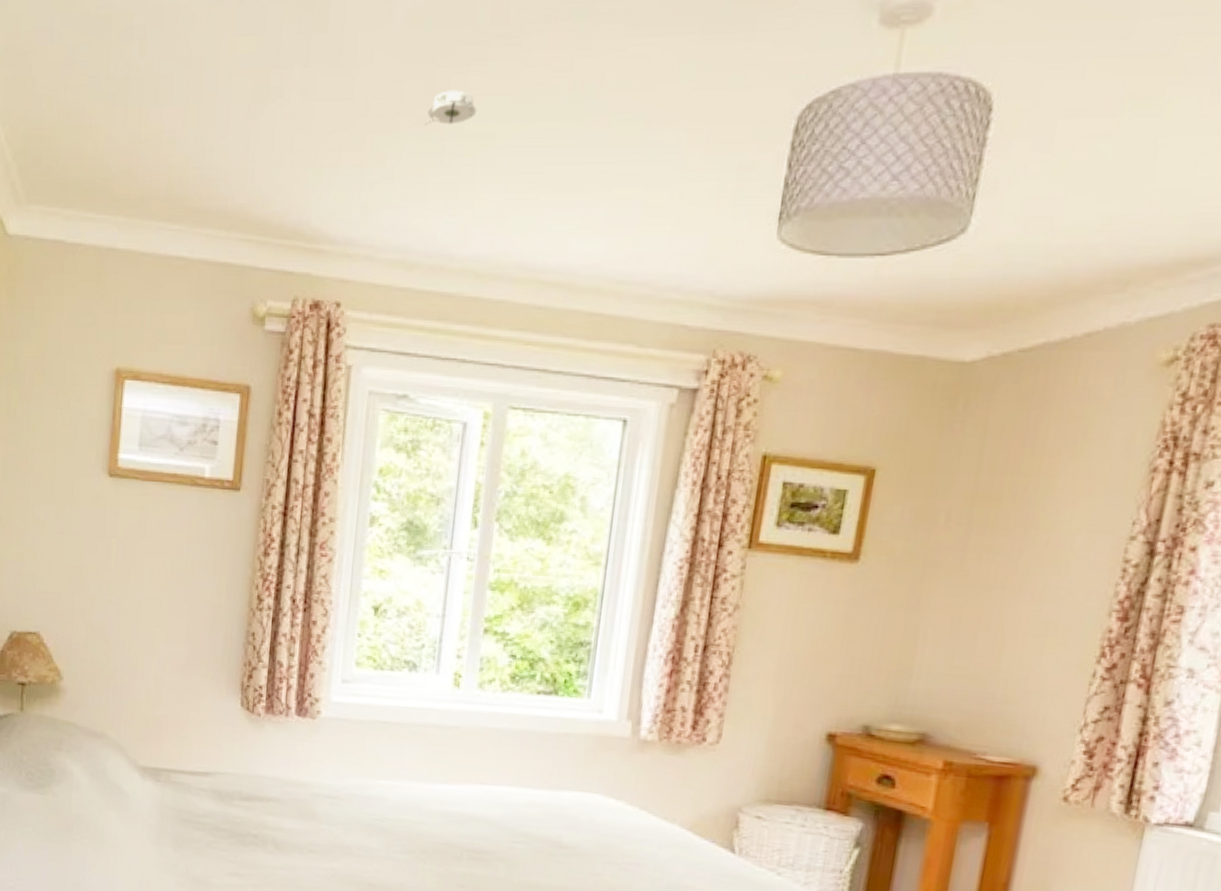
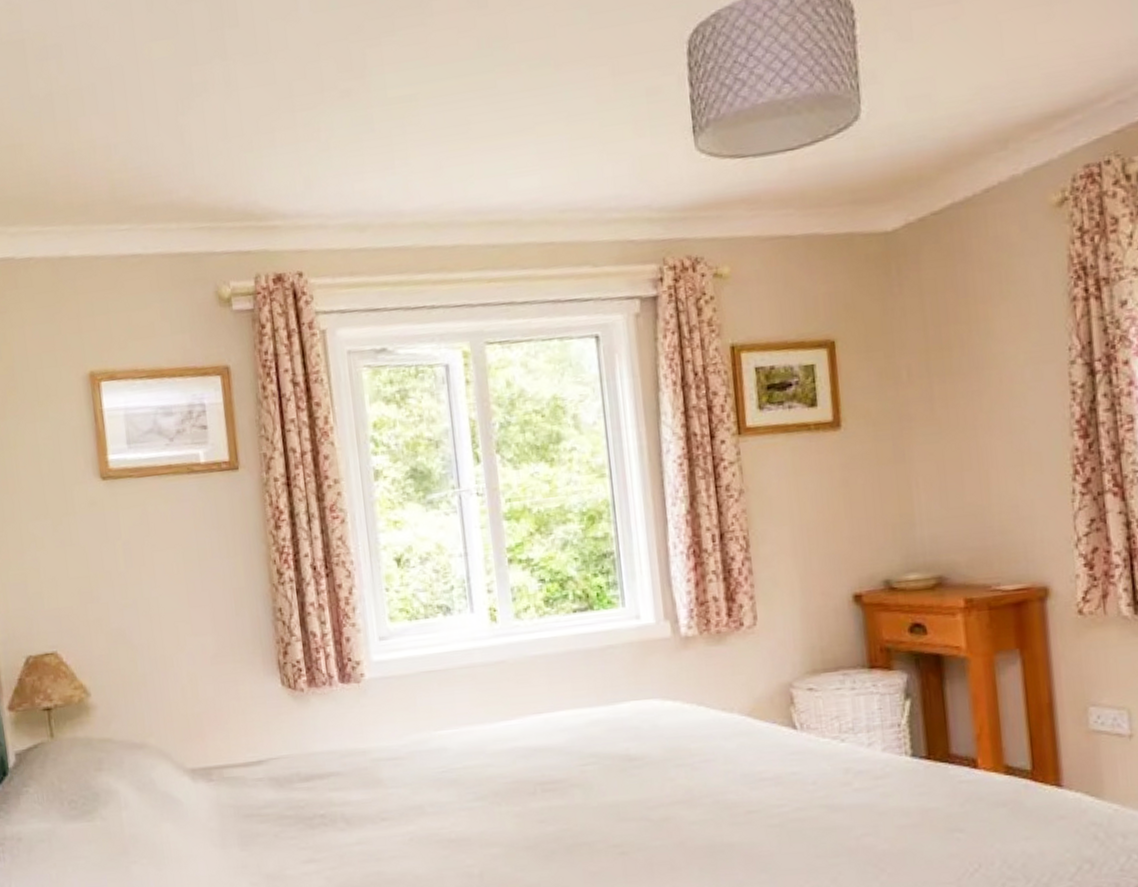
smoke detector: present [425,90,478,125] -> none [349,61,396,97]

